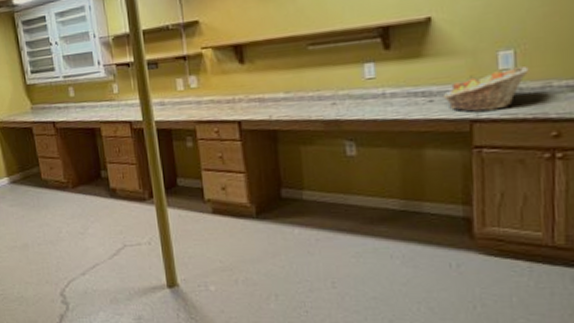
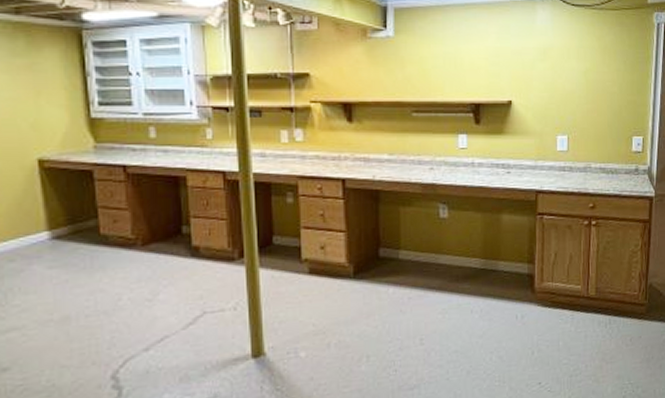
fruit basket: present [442,65,529,112] -> none [517,149,577,184]

